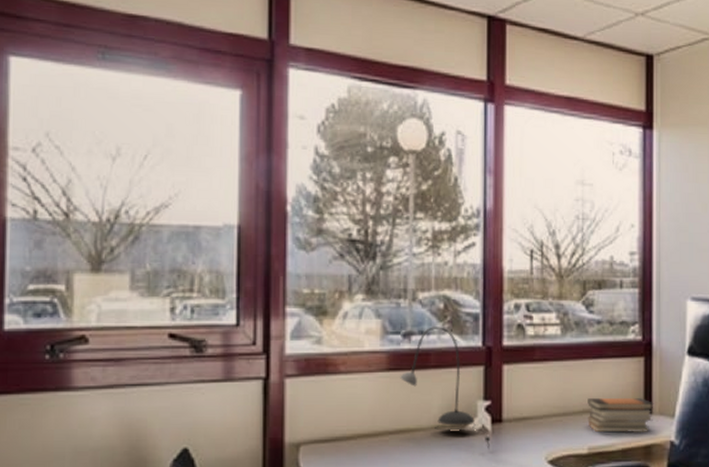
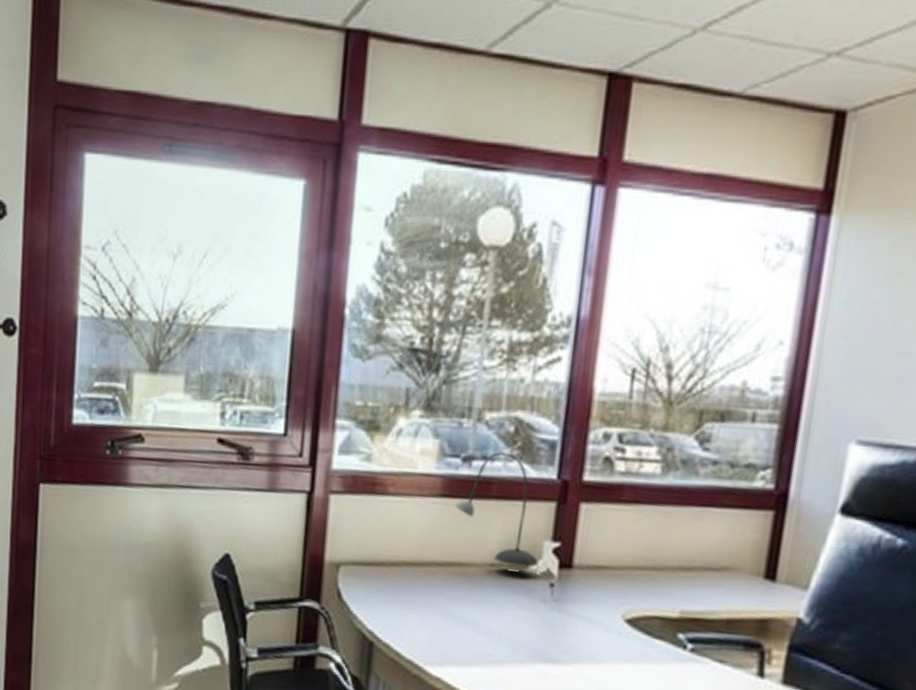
book stack: present [587,397,654,434] -> none [683,552,781,603]

